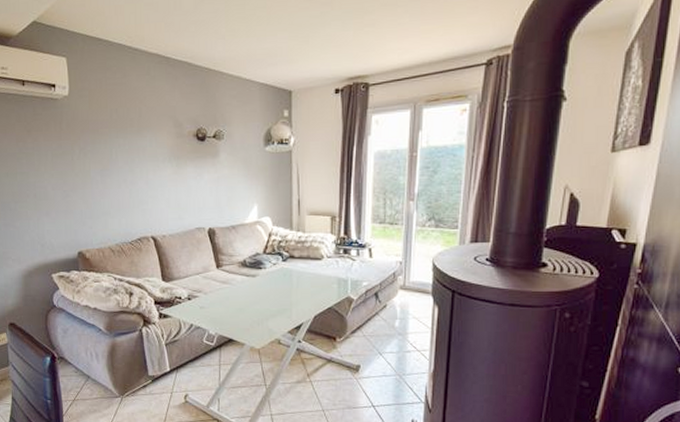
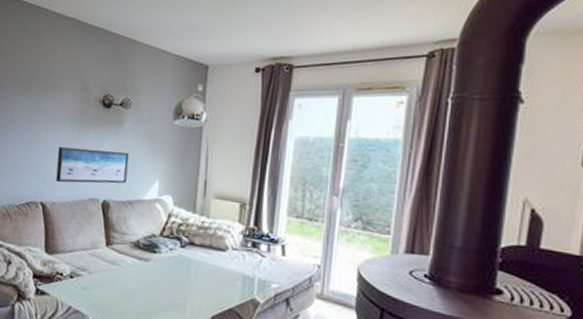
wall art: none [160,181,228,217] -> present [55,146,129,184]

